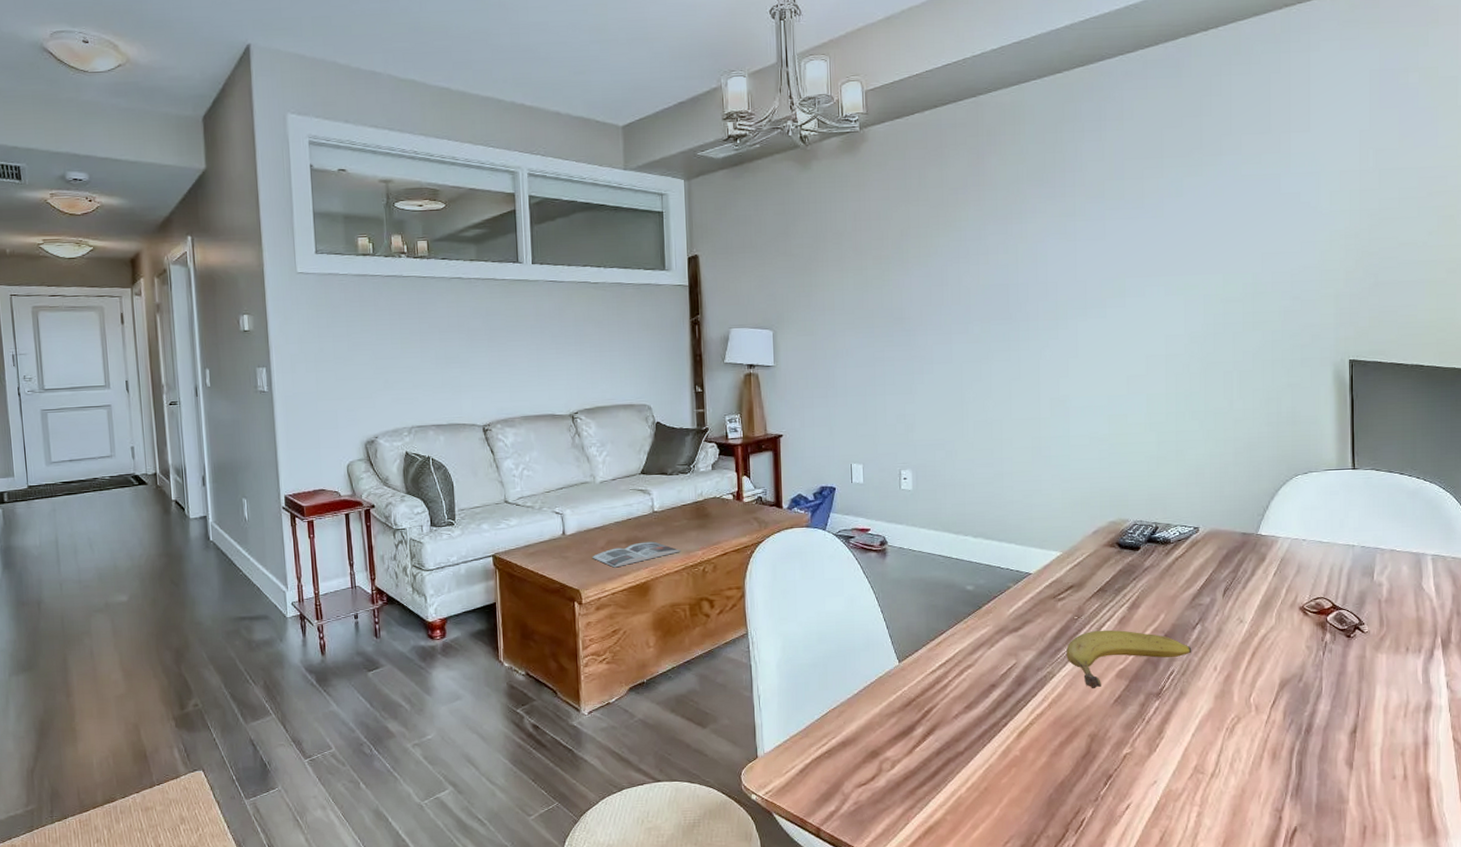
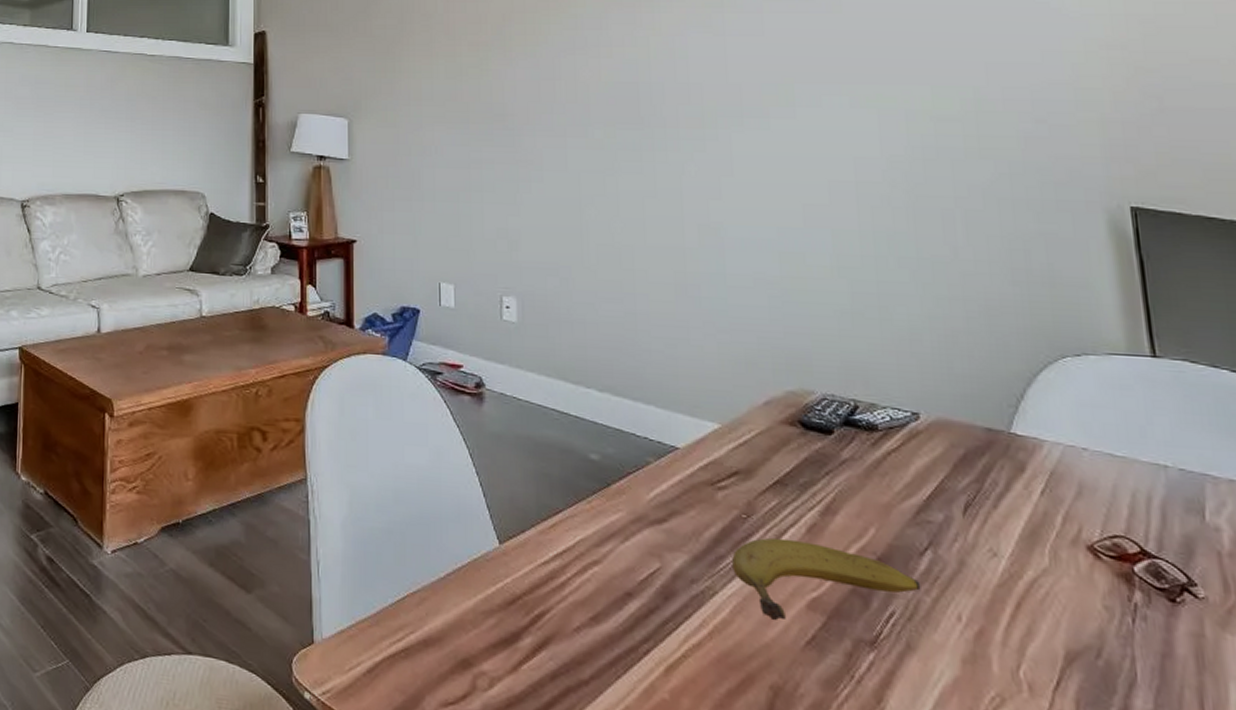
magazine: present [592,541,680,568] -> none [129,351,230,378]

